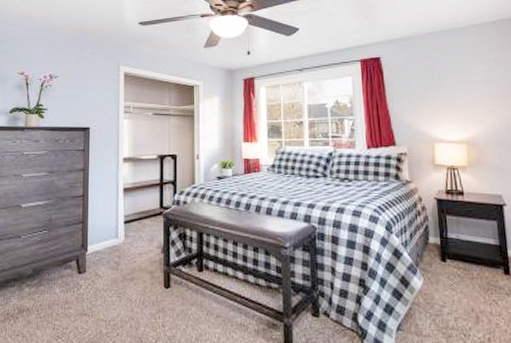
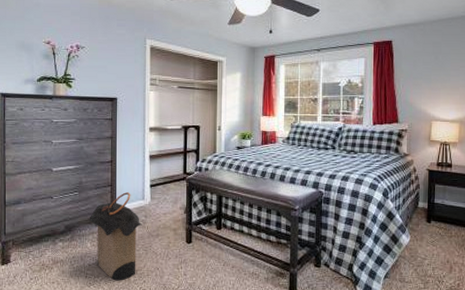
laundry hamper: none [58,230,116,334] -> present [89,192,142,281]

